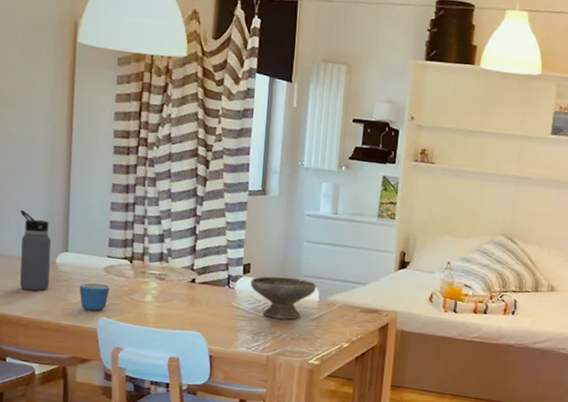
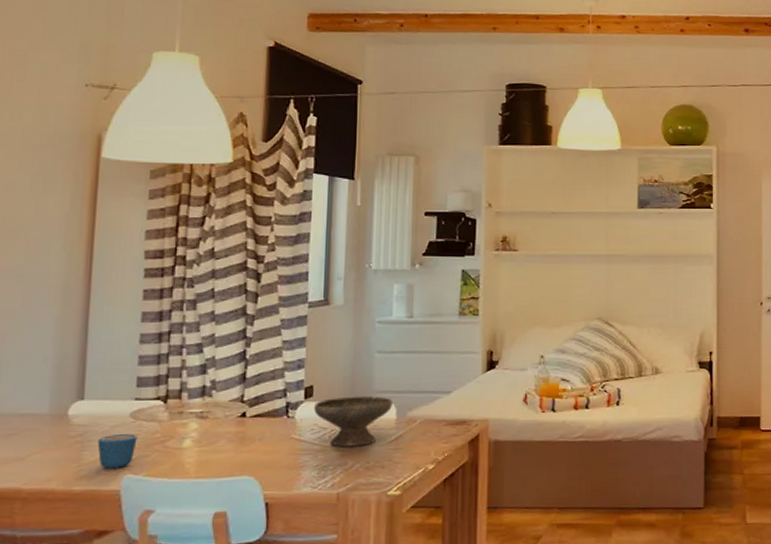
water bottle: present [19,209,52,291] -> none [18,355,63,453]

